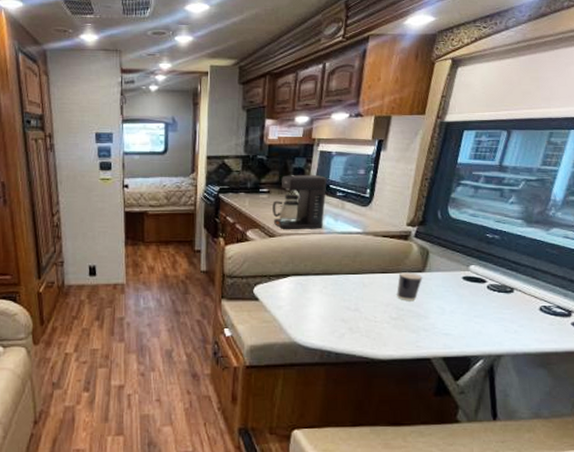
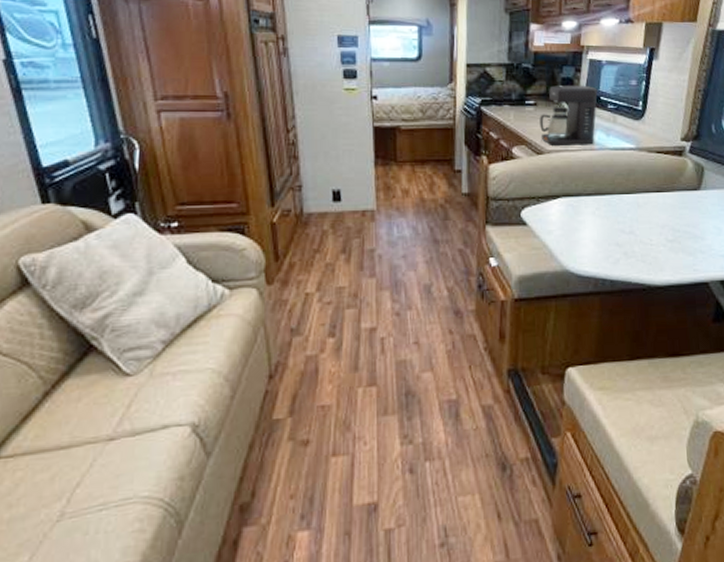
mug: present [397,272,423,301] -> none [672,191,699,222]

